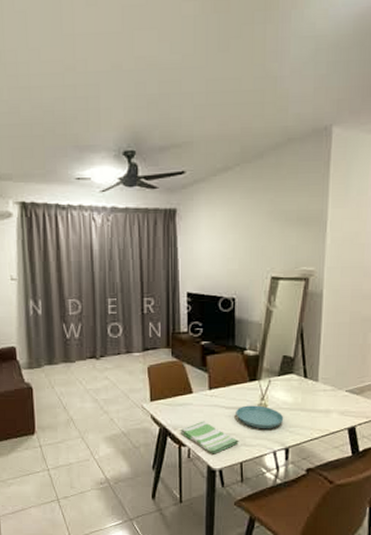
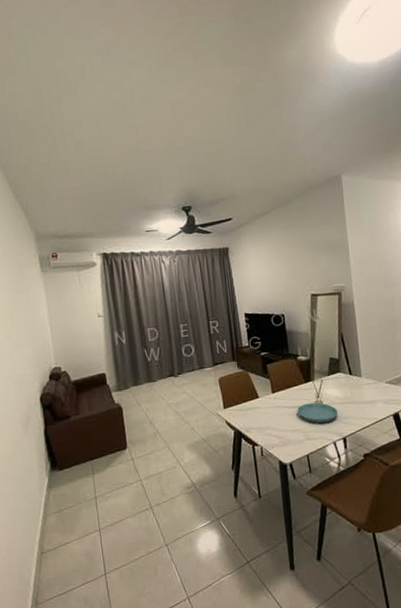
dish towel: present [180,421,239,454] -> none [252,421,304,450]

